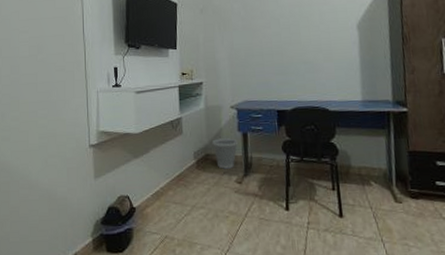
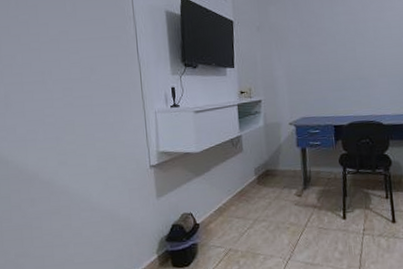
wastebasket: present [212,138,238,169] -> none [272,154,297,184]

